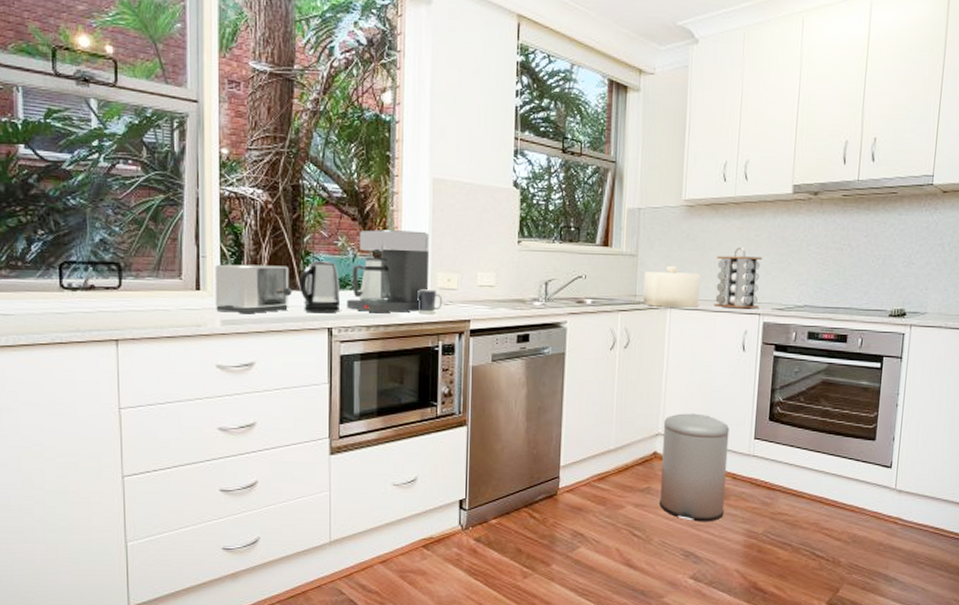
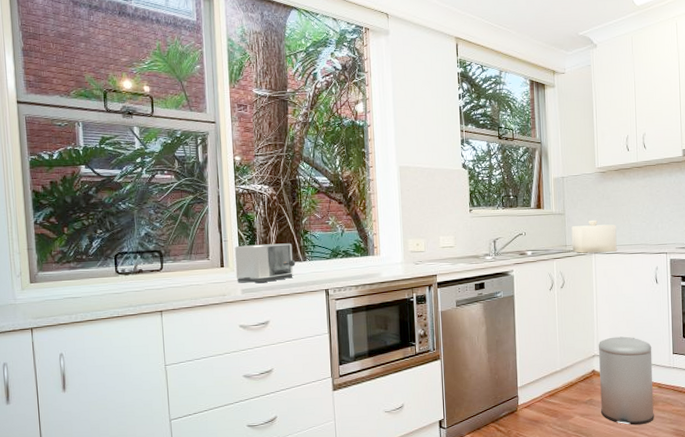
kettle: present [300,261,341,314] -> none [301,237,334,279]
coffee maker: present [347,230,430,313] -> none [338,208,402,275]
mug: present [417,289,443,313] -> none [394,253,414,272]
spice rack: present [713,248,763,310] -> none [628,202,666,251]

